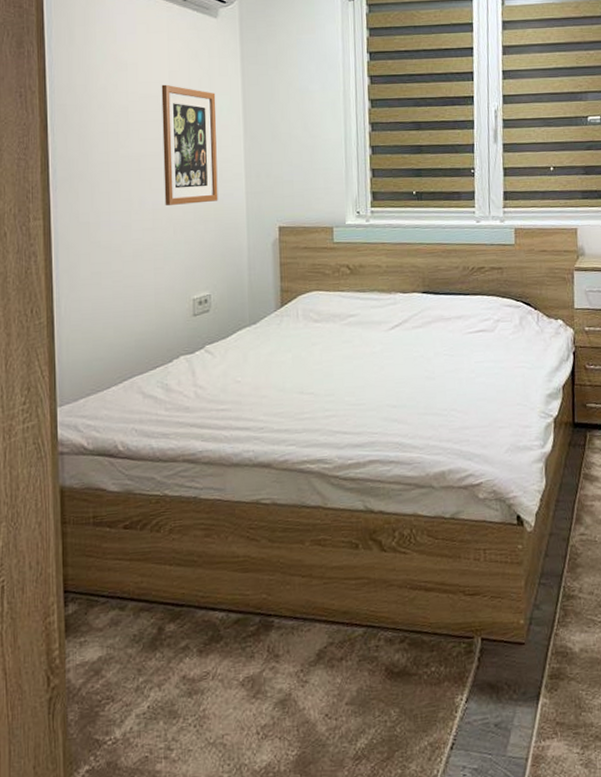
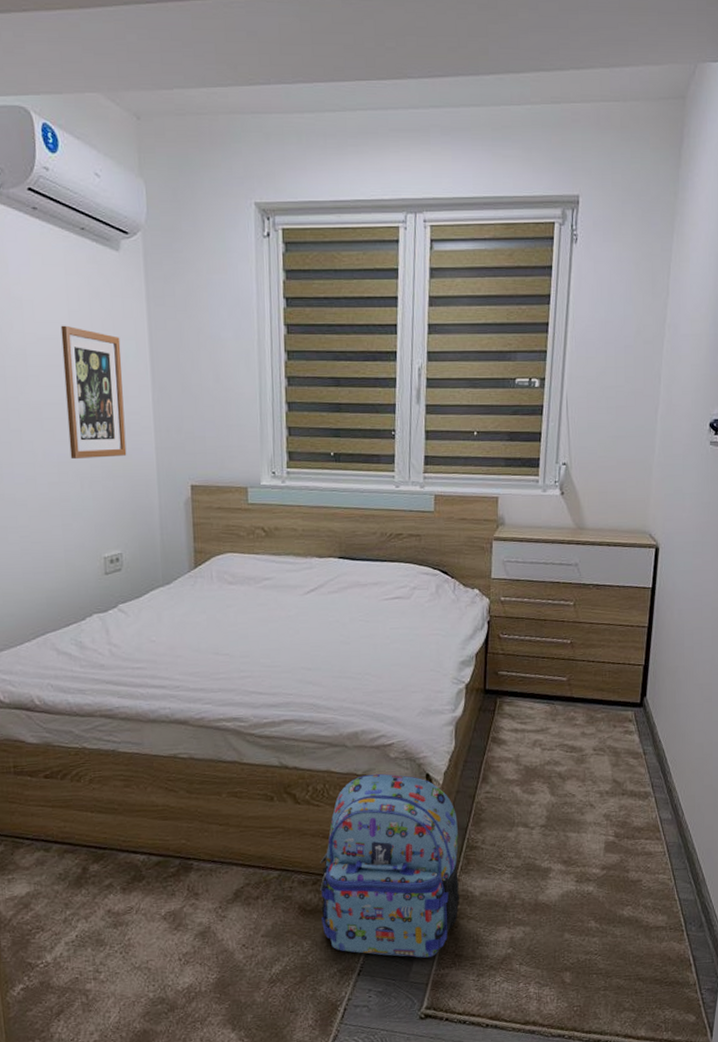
backpack: none [408,516,559,727] -> present [320,773,460,958]

